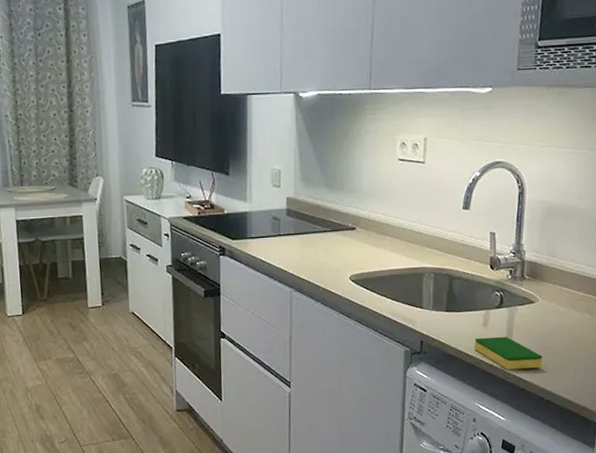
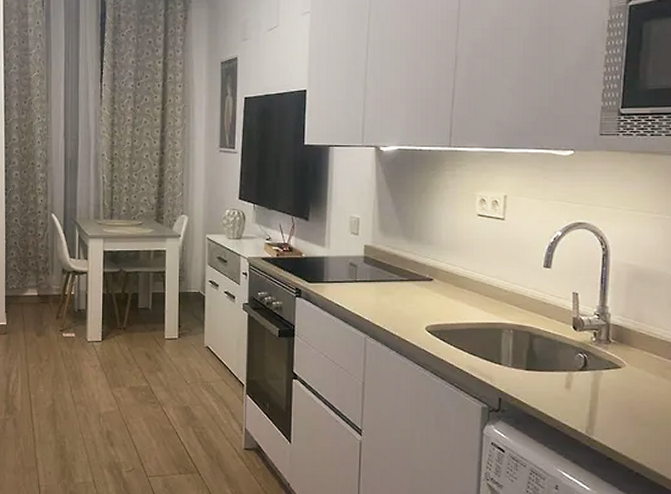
dish sponge: present [475,336,542,370] -> none [557,400,631,438]

